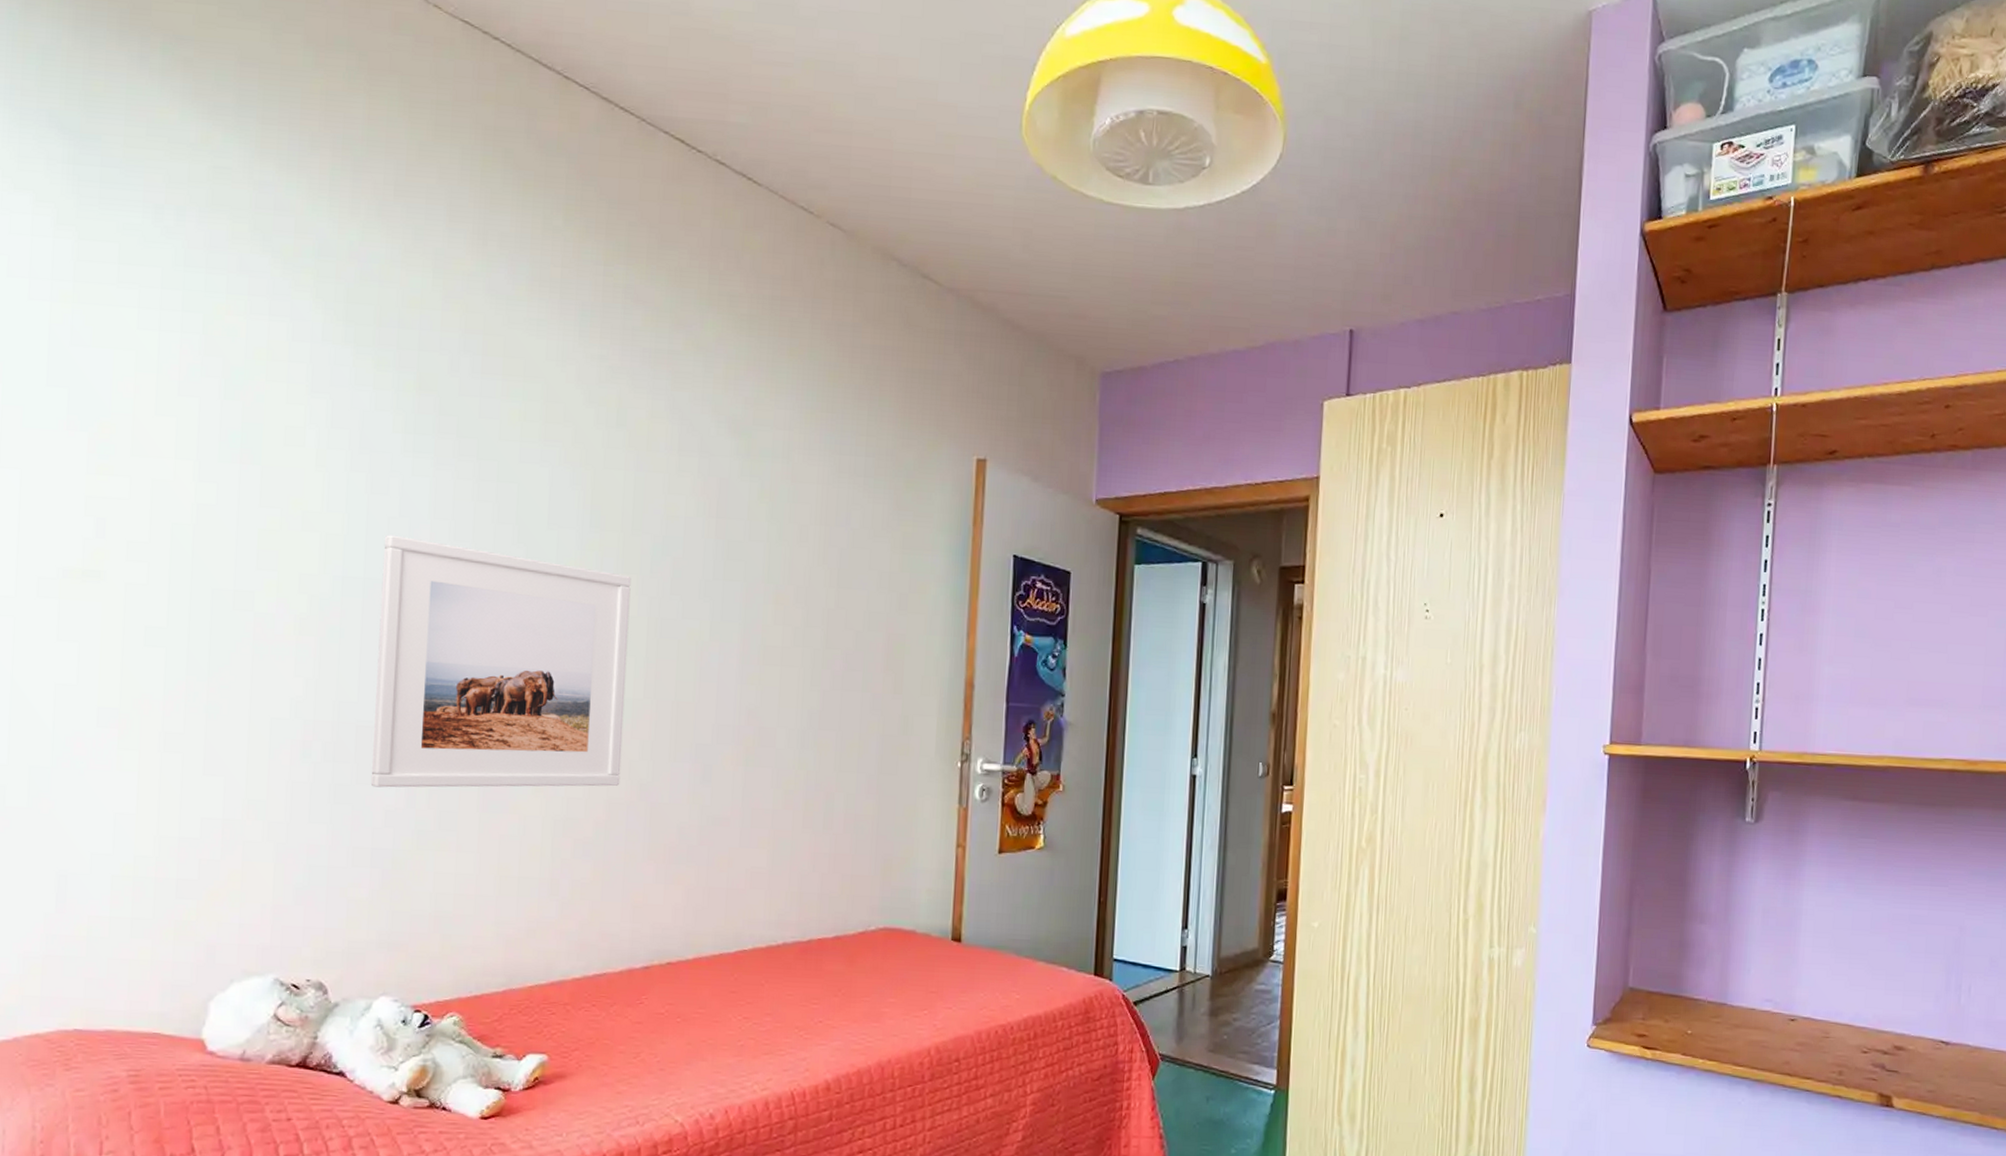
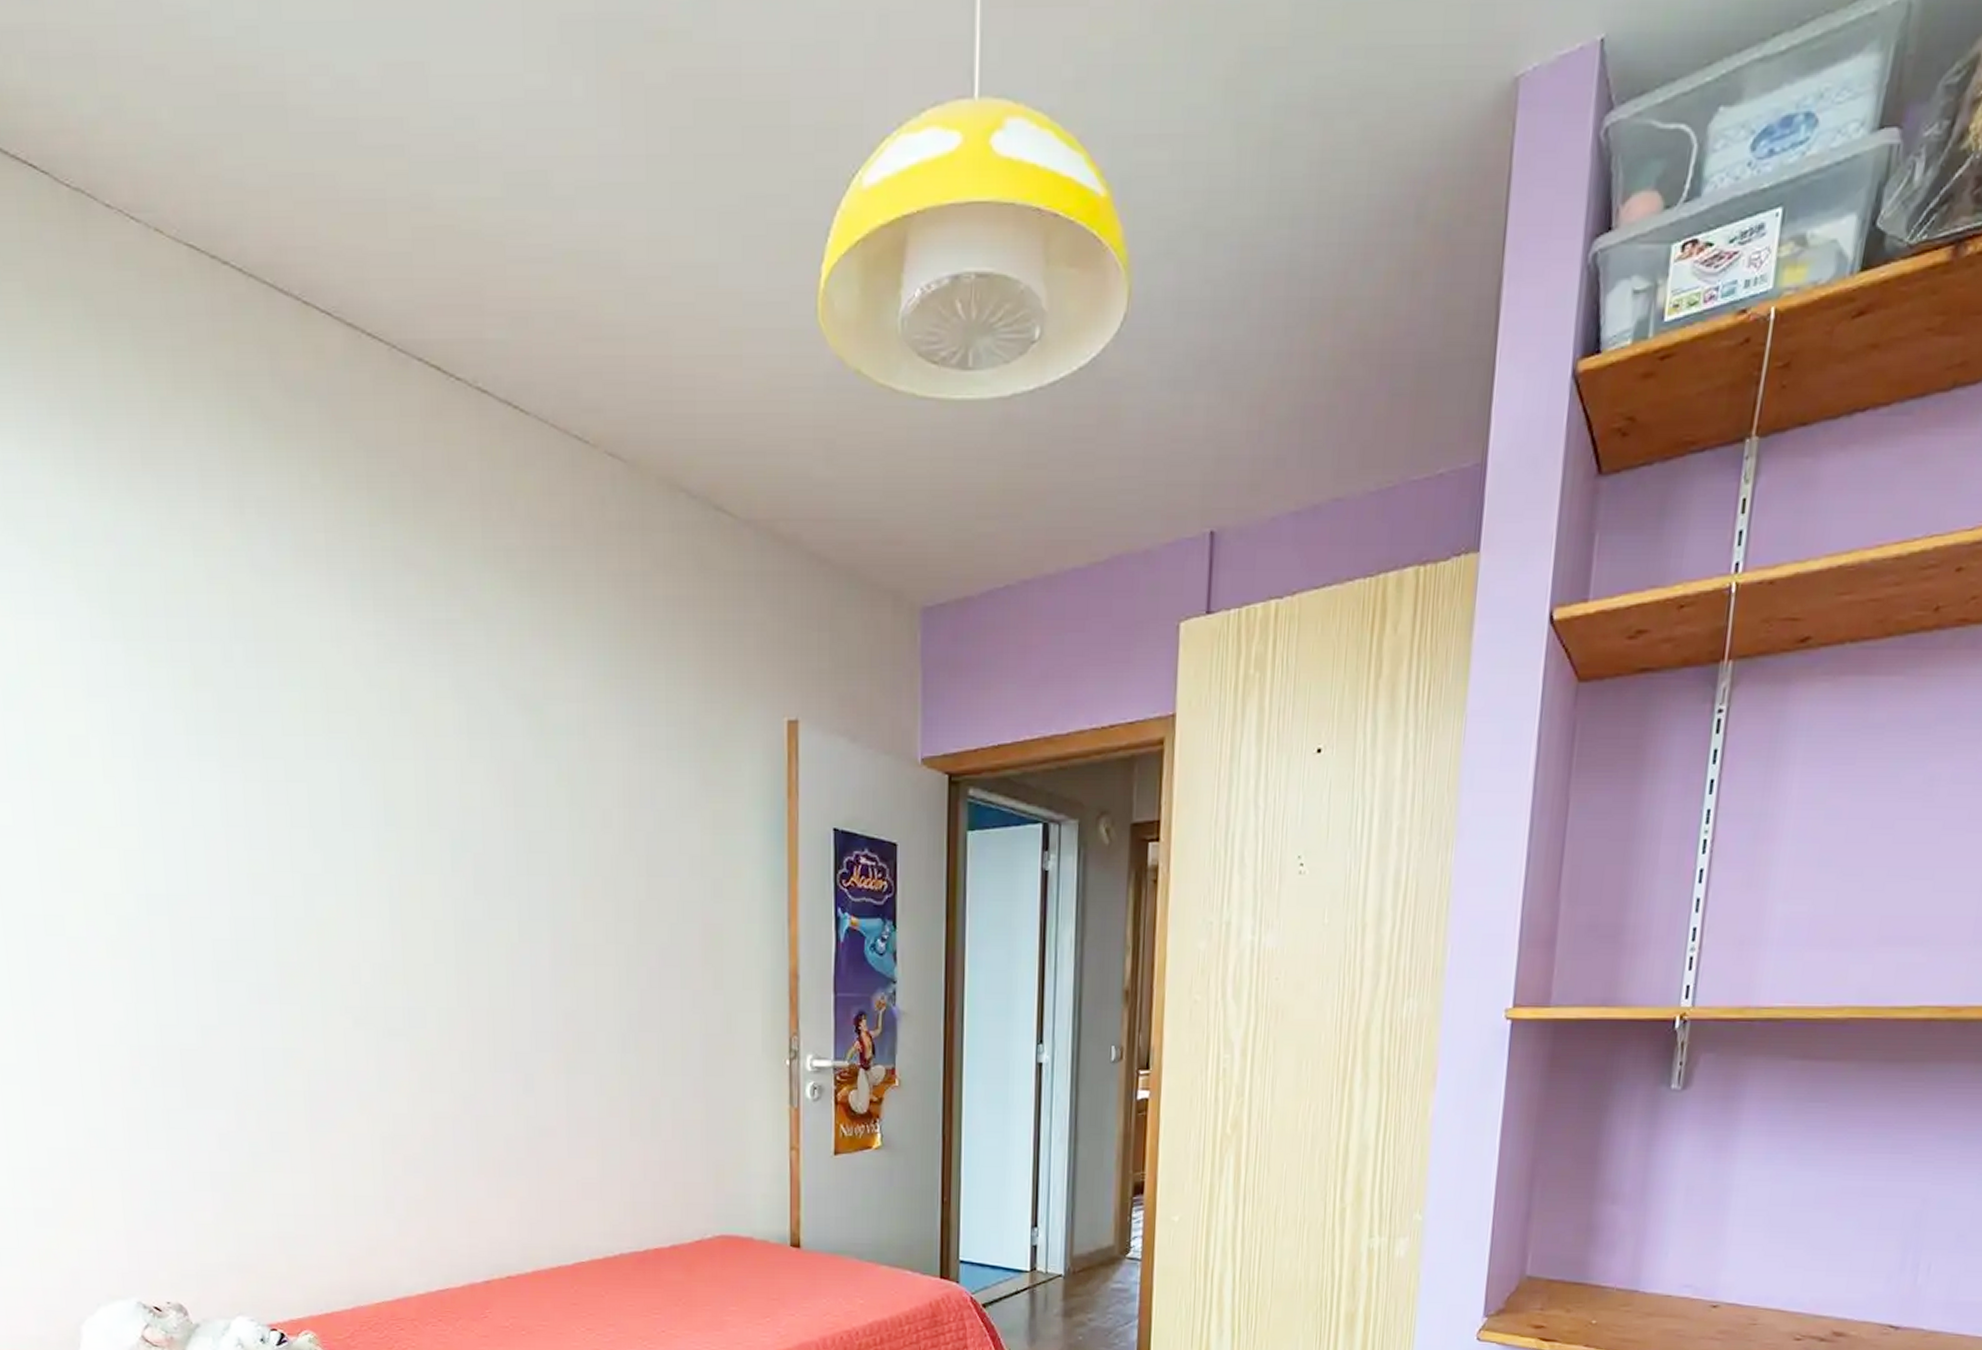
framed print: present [370,535,631,788] -> none [181,847,443,1111]

